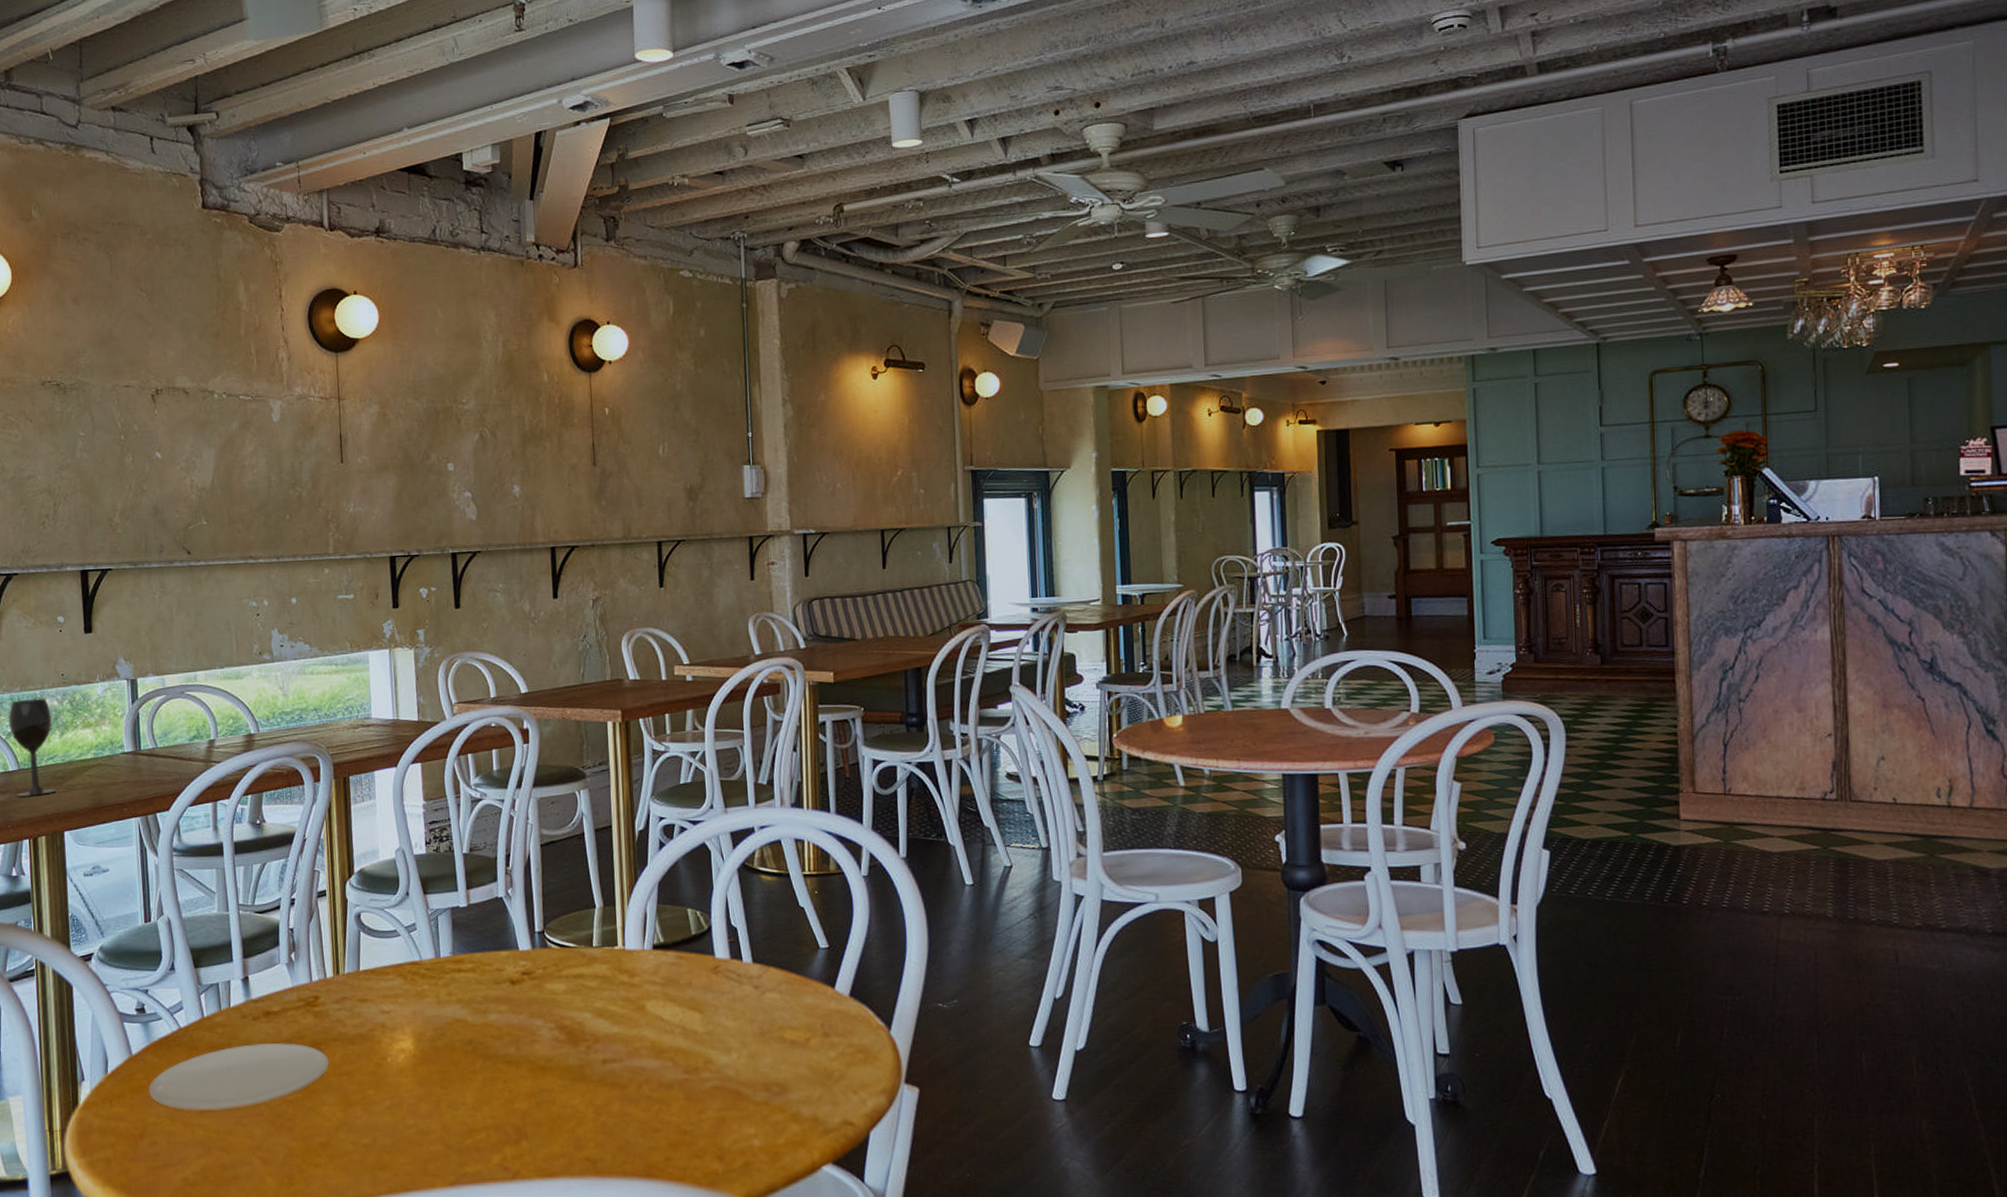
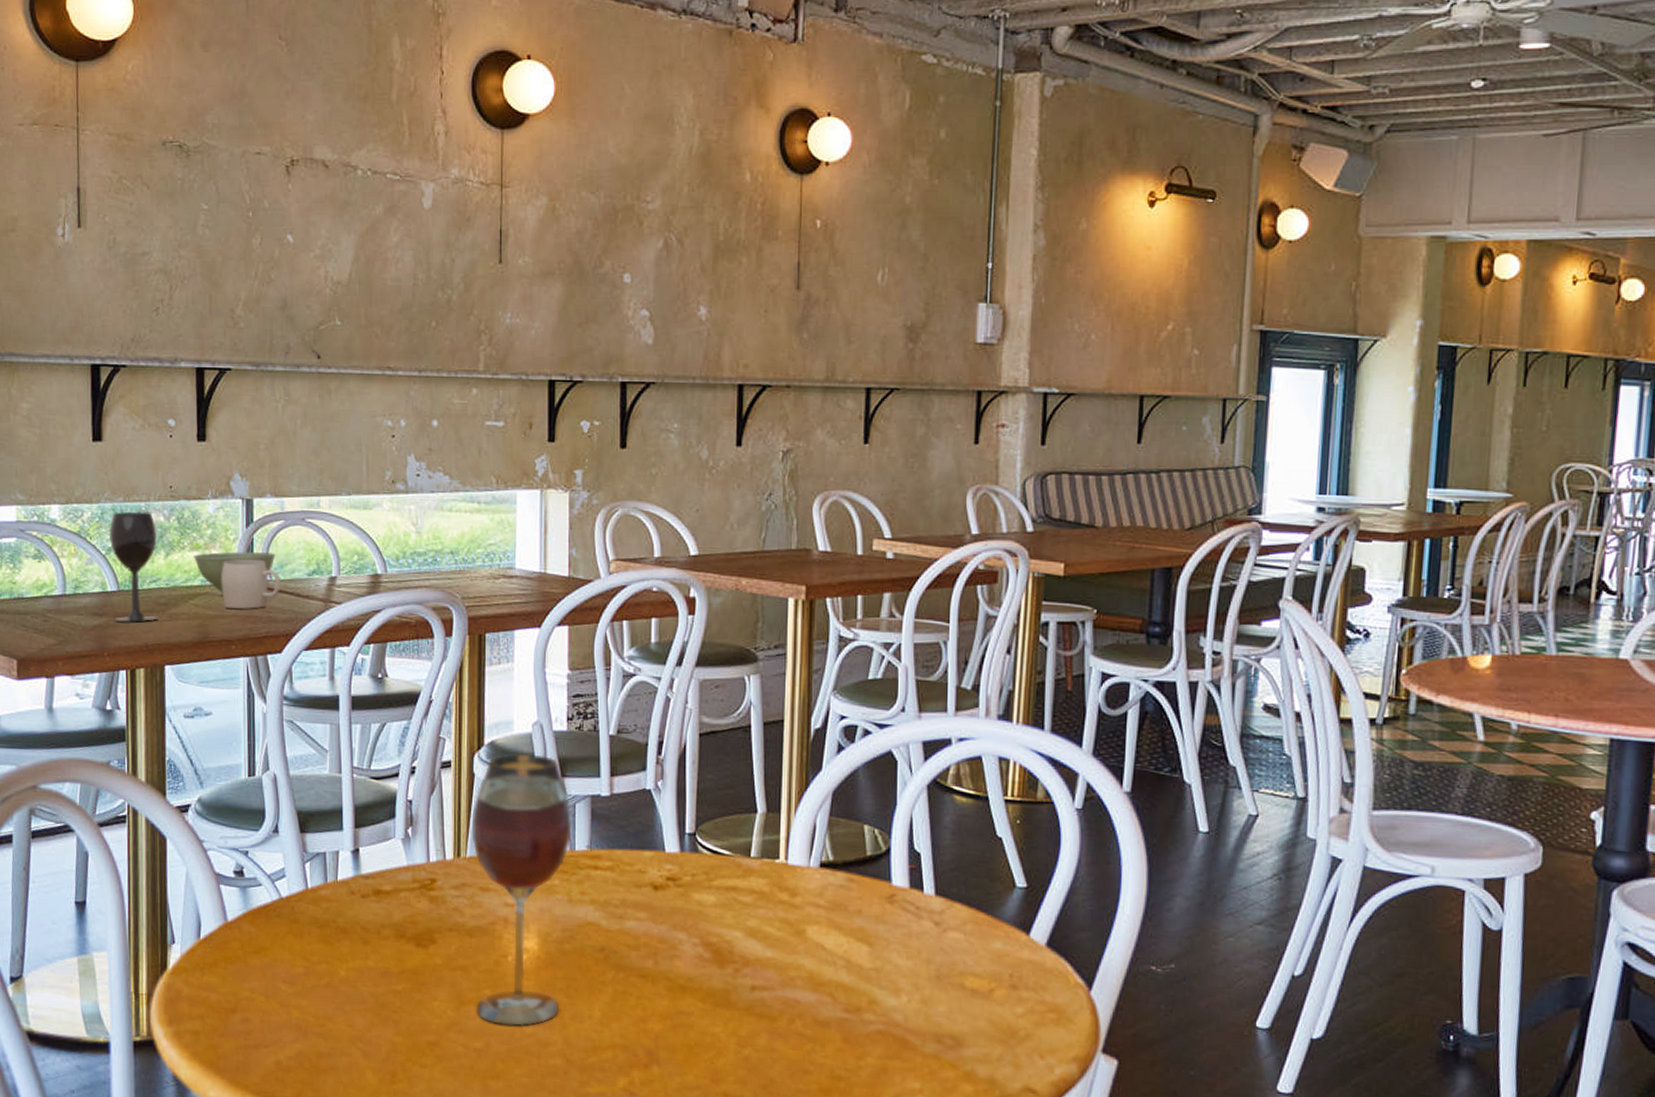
bowl: none [86,724,160,765] -> present [194,551,276,596]
mug: none [111,731,165,777] -> present [221,559,280,610]
plate: present [148,1042,329,1111] -> none [243,924,443,994]
wineglass: none [347,876,437,1120] -> present [471,754,572,1026]

